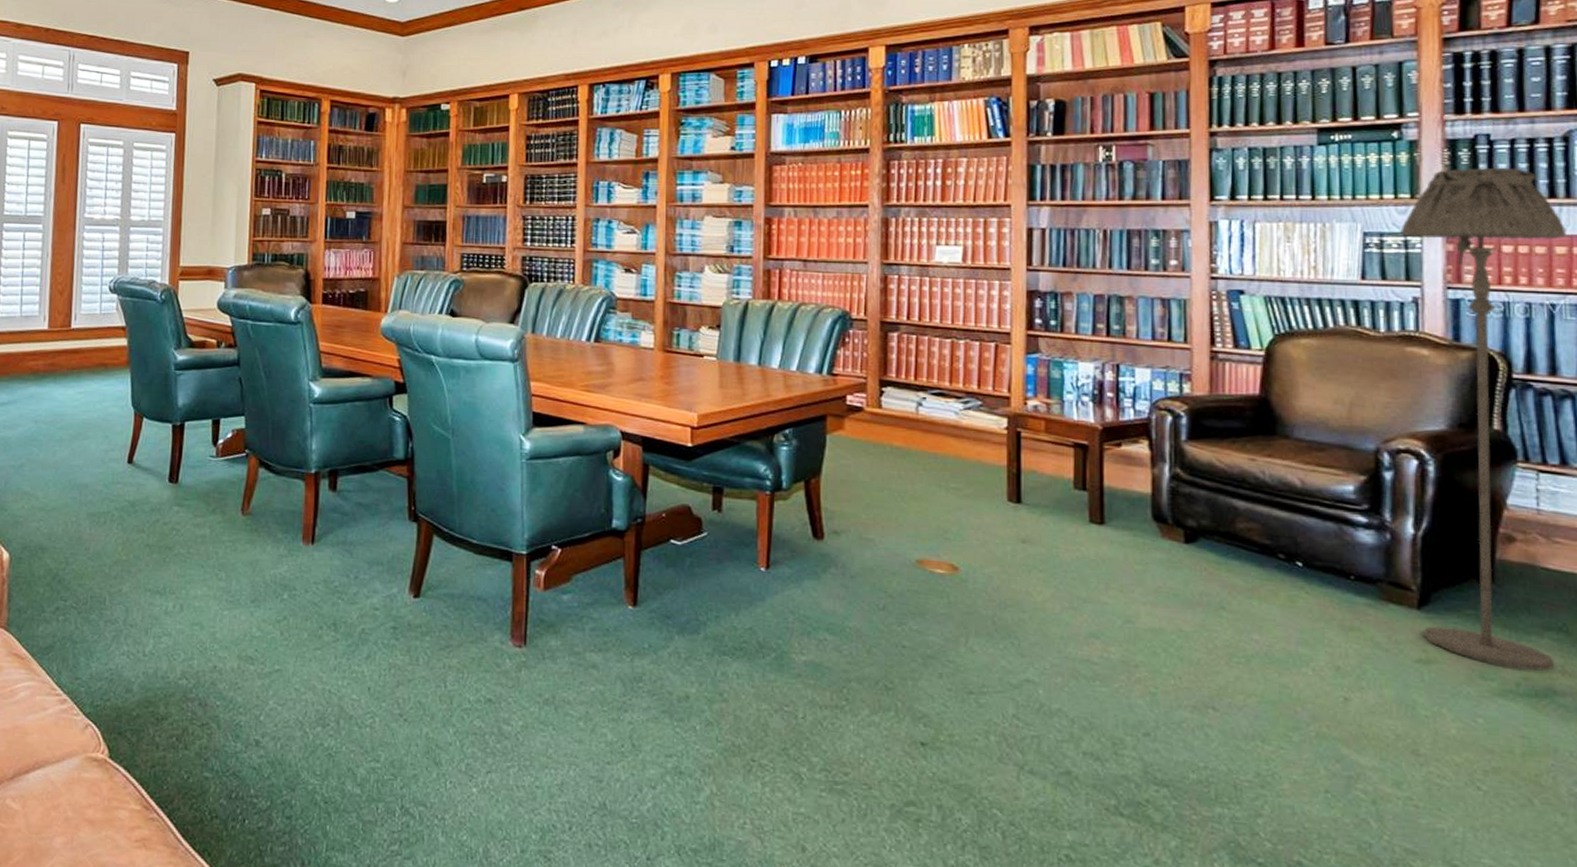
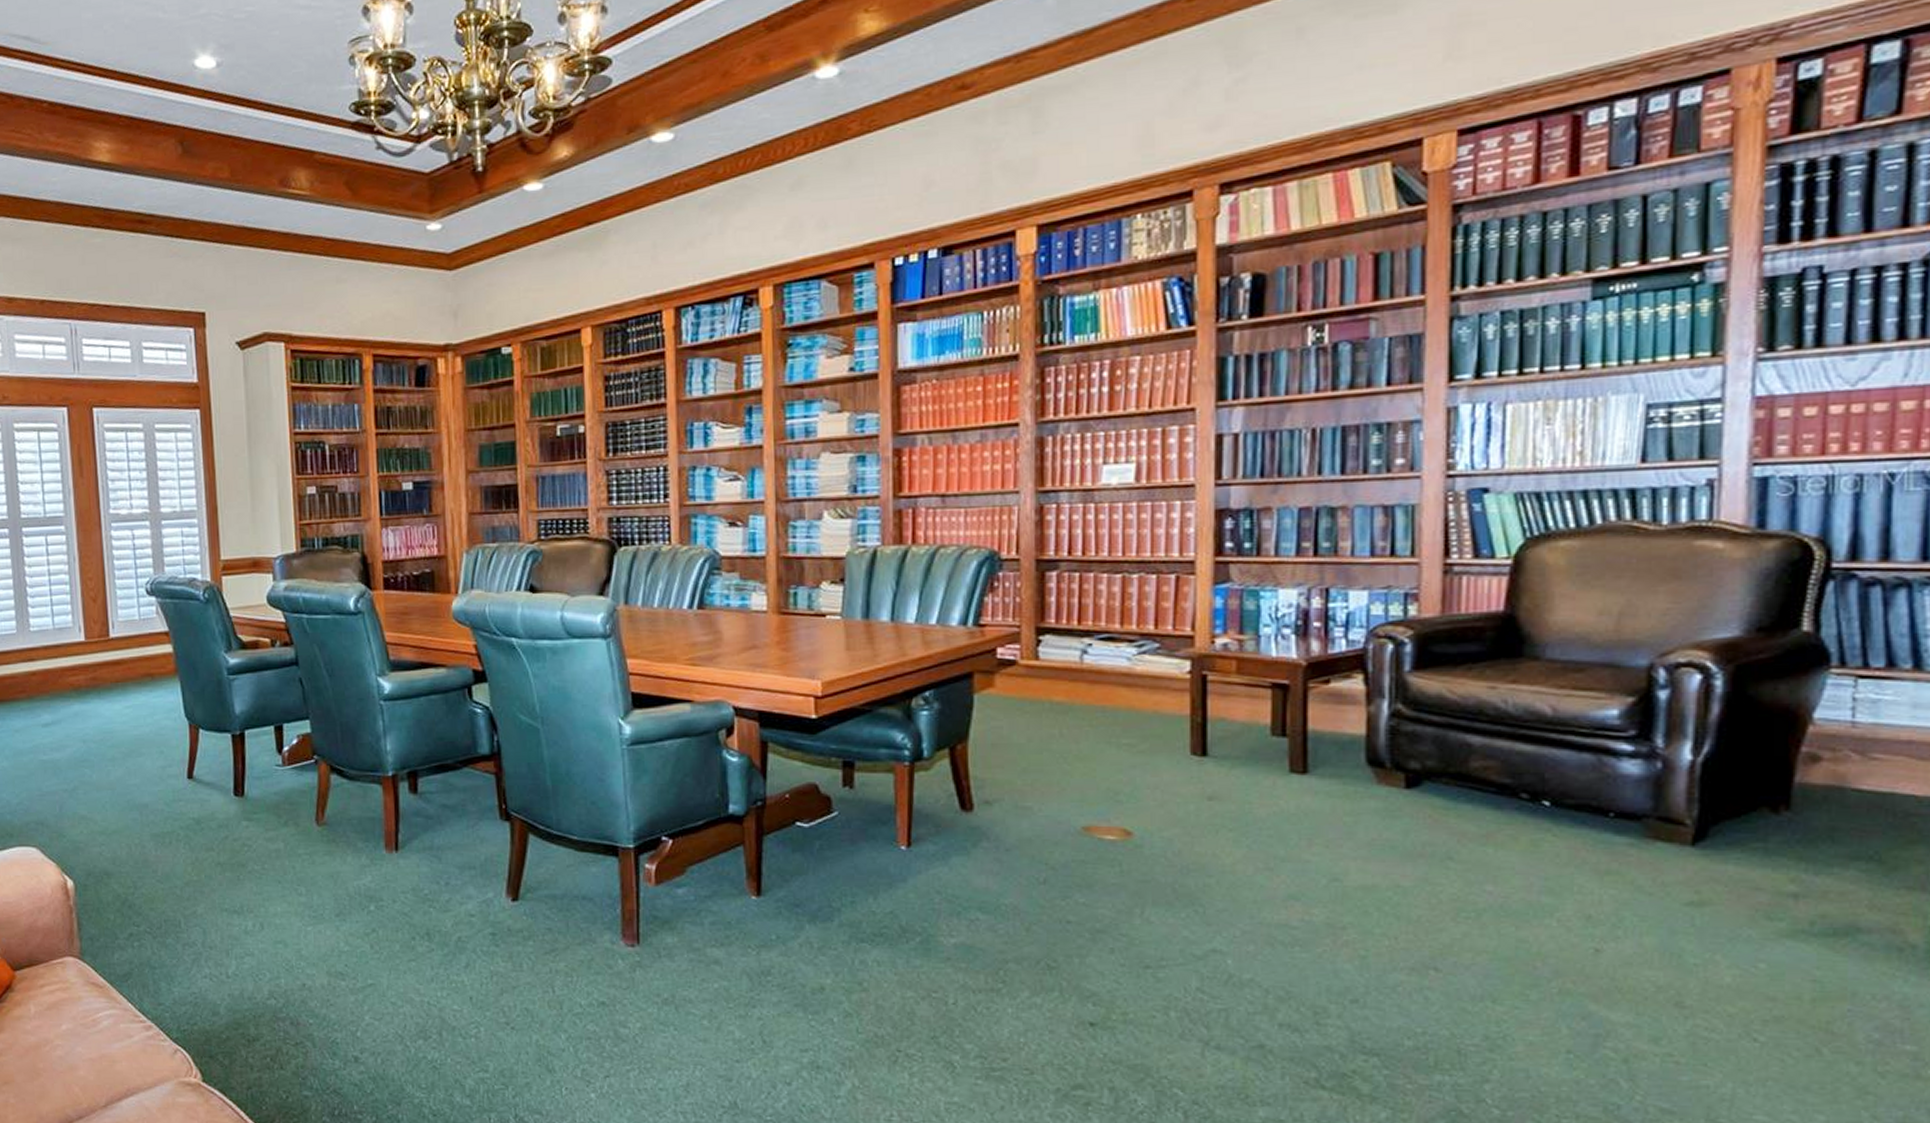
floor lamp: present [1400,167,1566,671] -> none [1695,306,1917,906]

